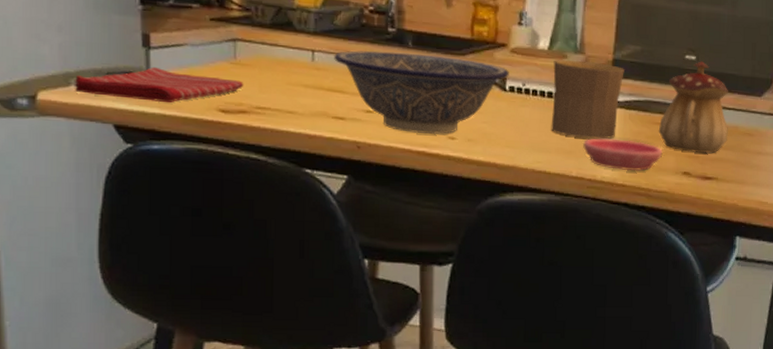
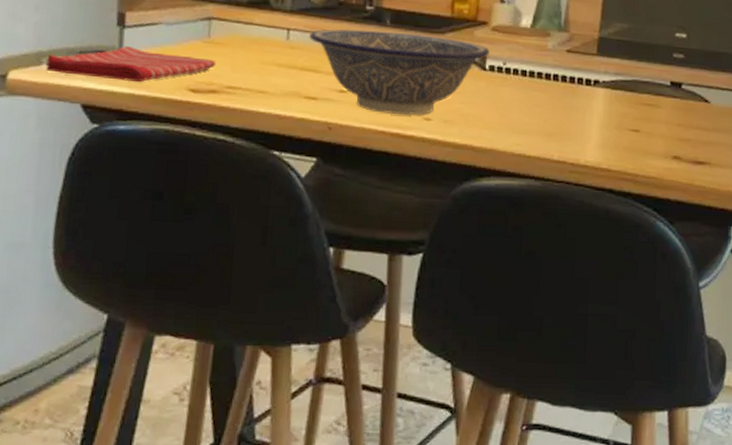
cup: present [551,60,624,139] -> none [532,38,611,121]
saucer: present [583,138,663,171] -> none [566,119,651,155]
teapot: present [658,61,729,153] -> none [646,39,723,136]

